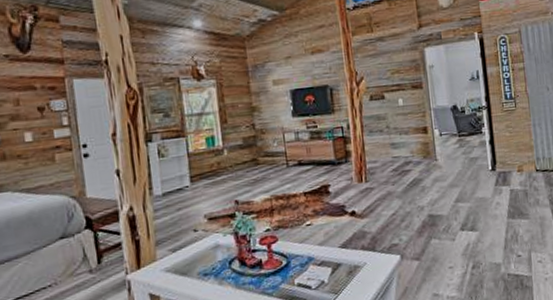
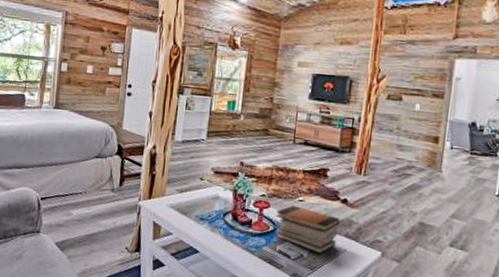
book stack: none [286,231,354,275] -> present [275,205,340,254]

